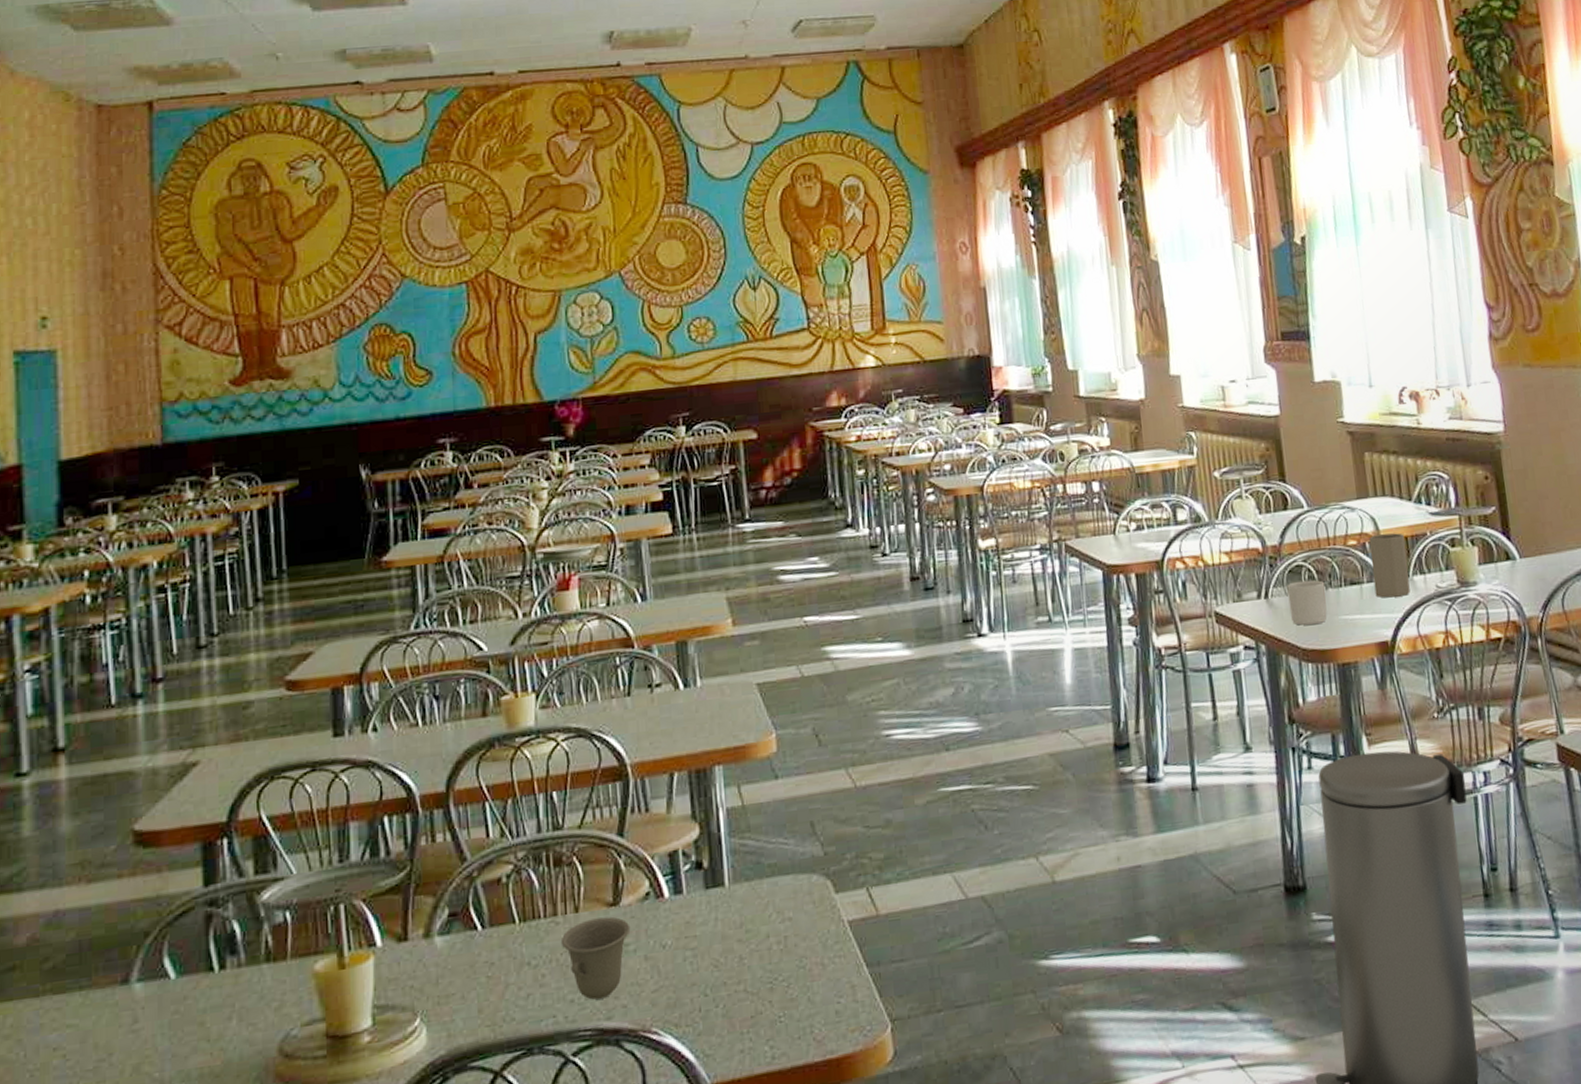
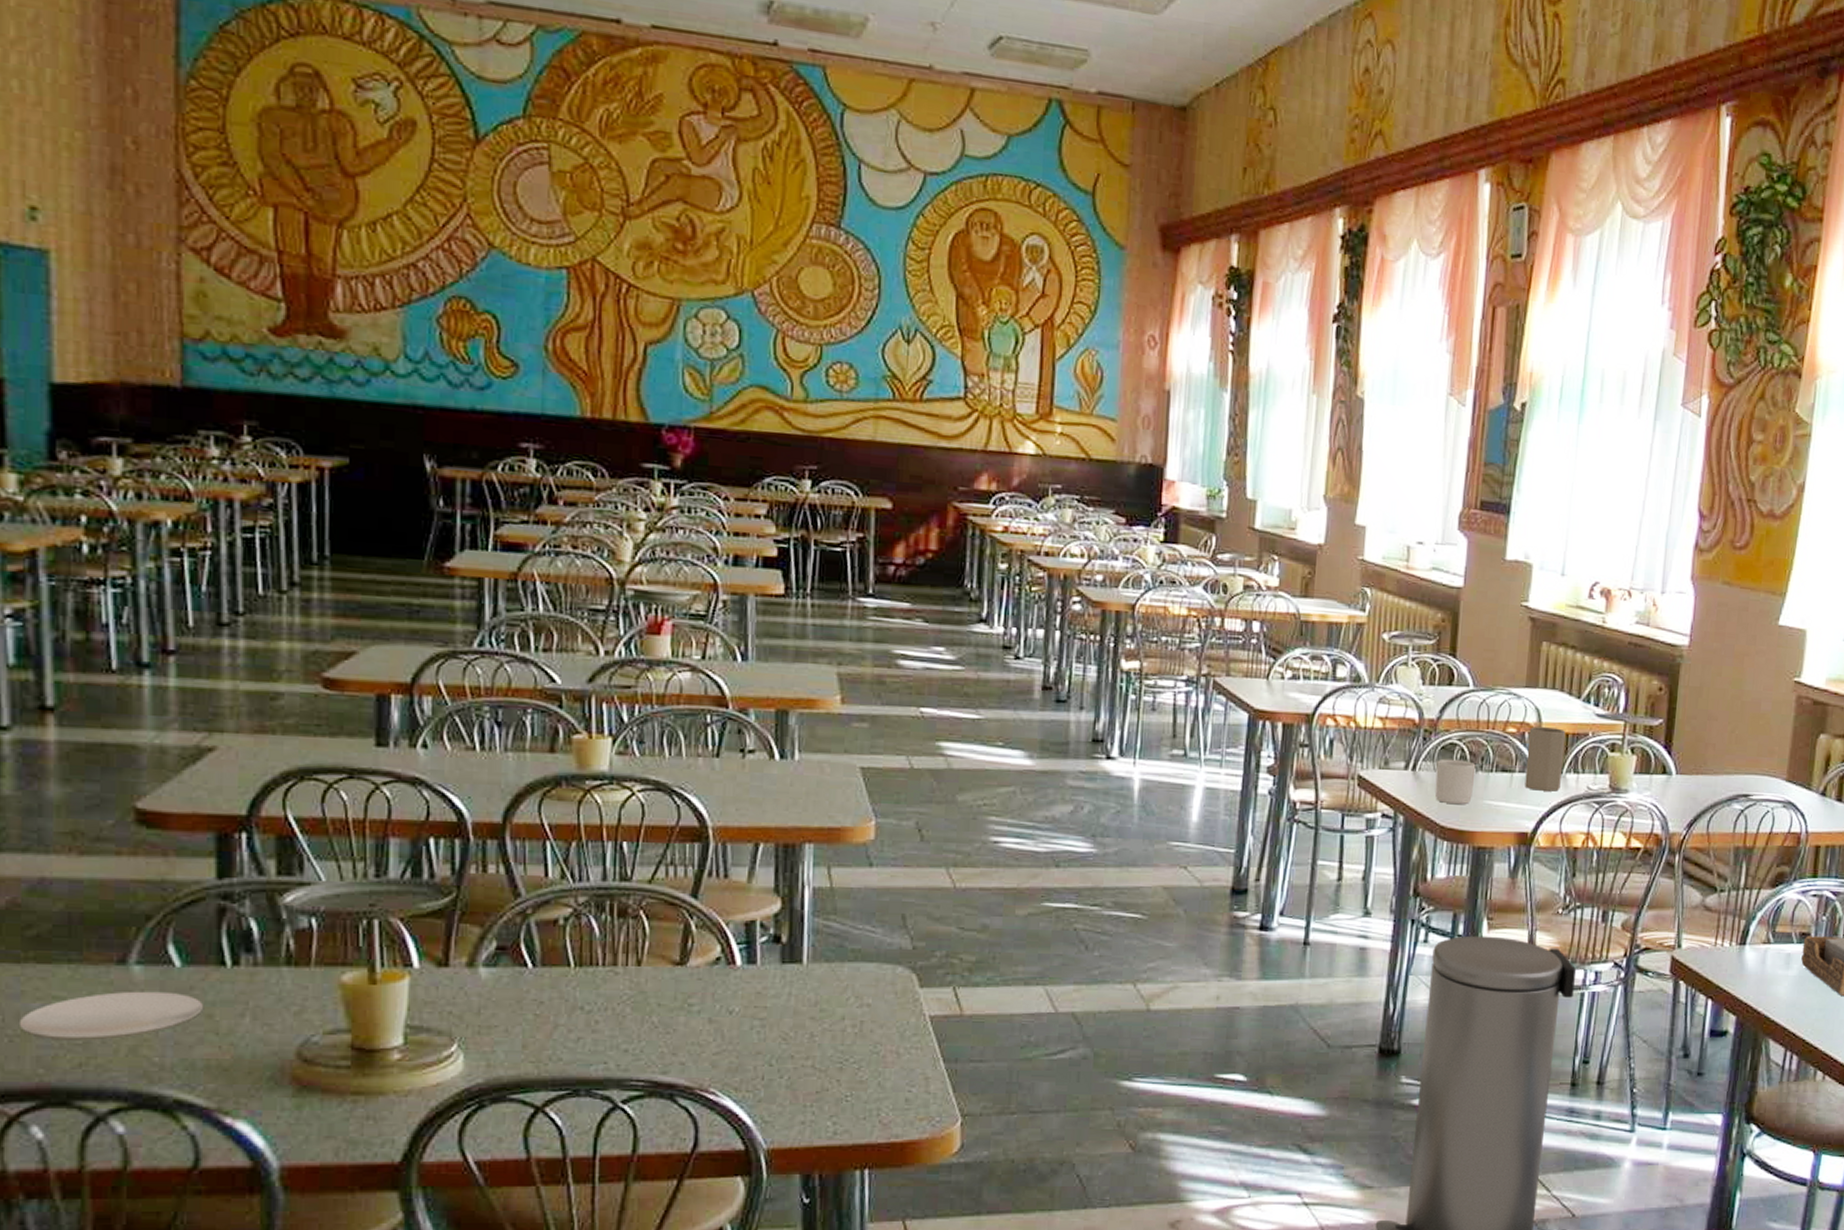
plate: none [38,1005,197,1069] -> present [18,991,204,1041]
cup: present [560,916,631,1000] -> none [618,974,696,1053]

